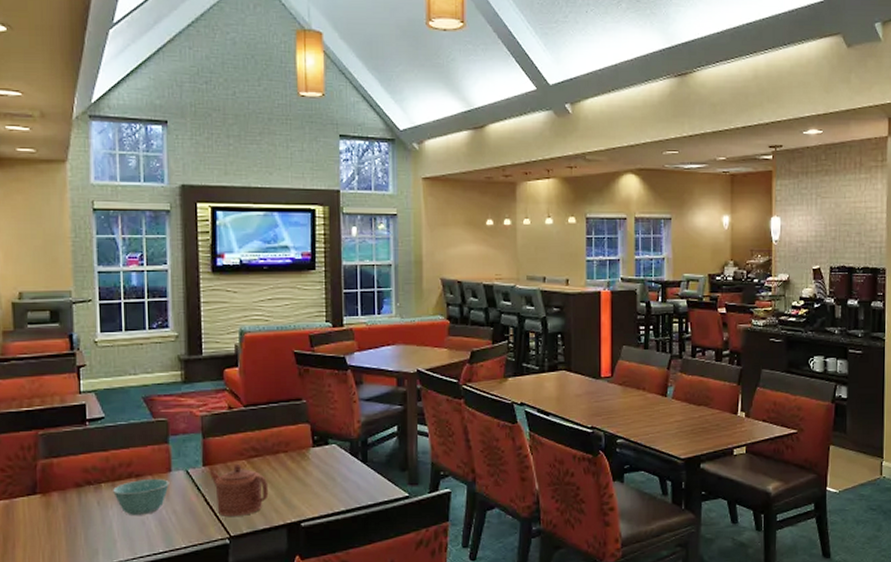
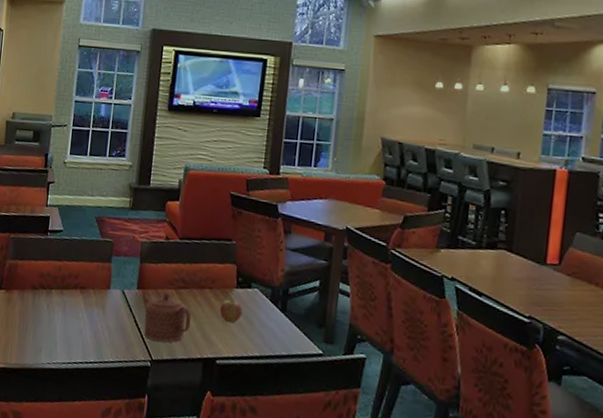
bowl: present [113,478,169,515] -> none [60,291,107,325]
fruit: none [298,457,323,484] -> present [220,298,243,324]

